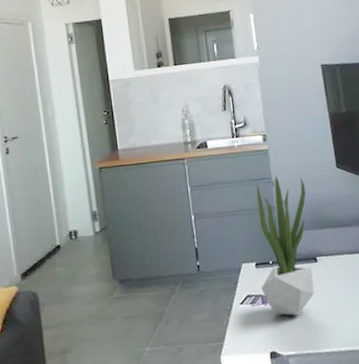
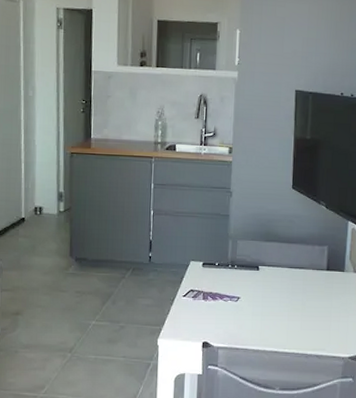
potted plant: present [256,176,315,316] -> none [204,187,260,315]

